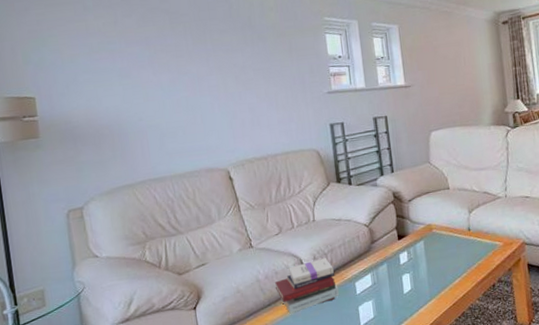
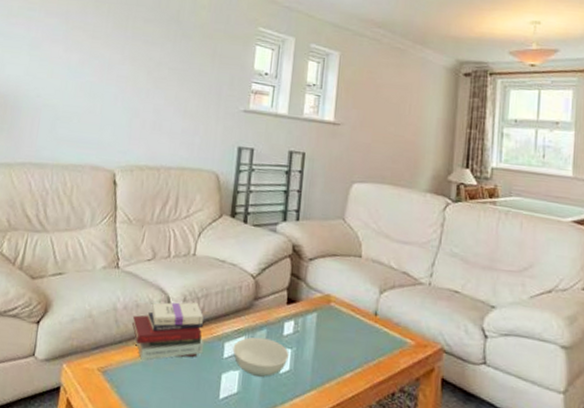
bowl: none [362,270,409,301] -> present [232,336,289,377]

